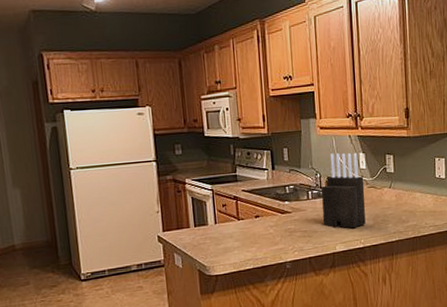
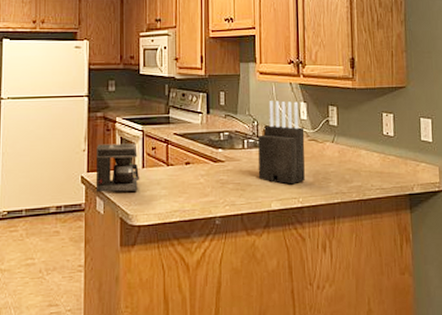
coffee maker: none [169,202,213,249] -> present [95,143,139,193]

